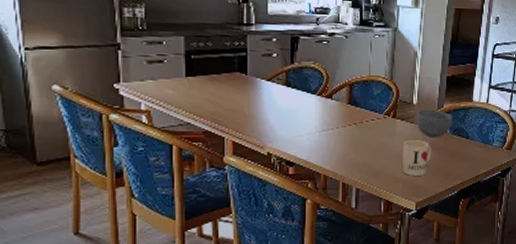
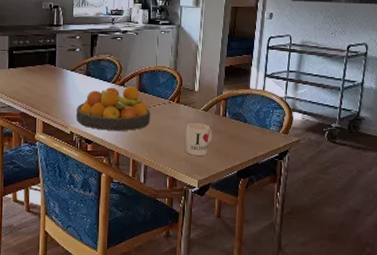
fruit bowl: none [275,98,363,152] -> present [76,85,151,132]
bowl: present [416,109,452,138] -> none [197,96,231,121]

